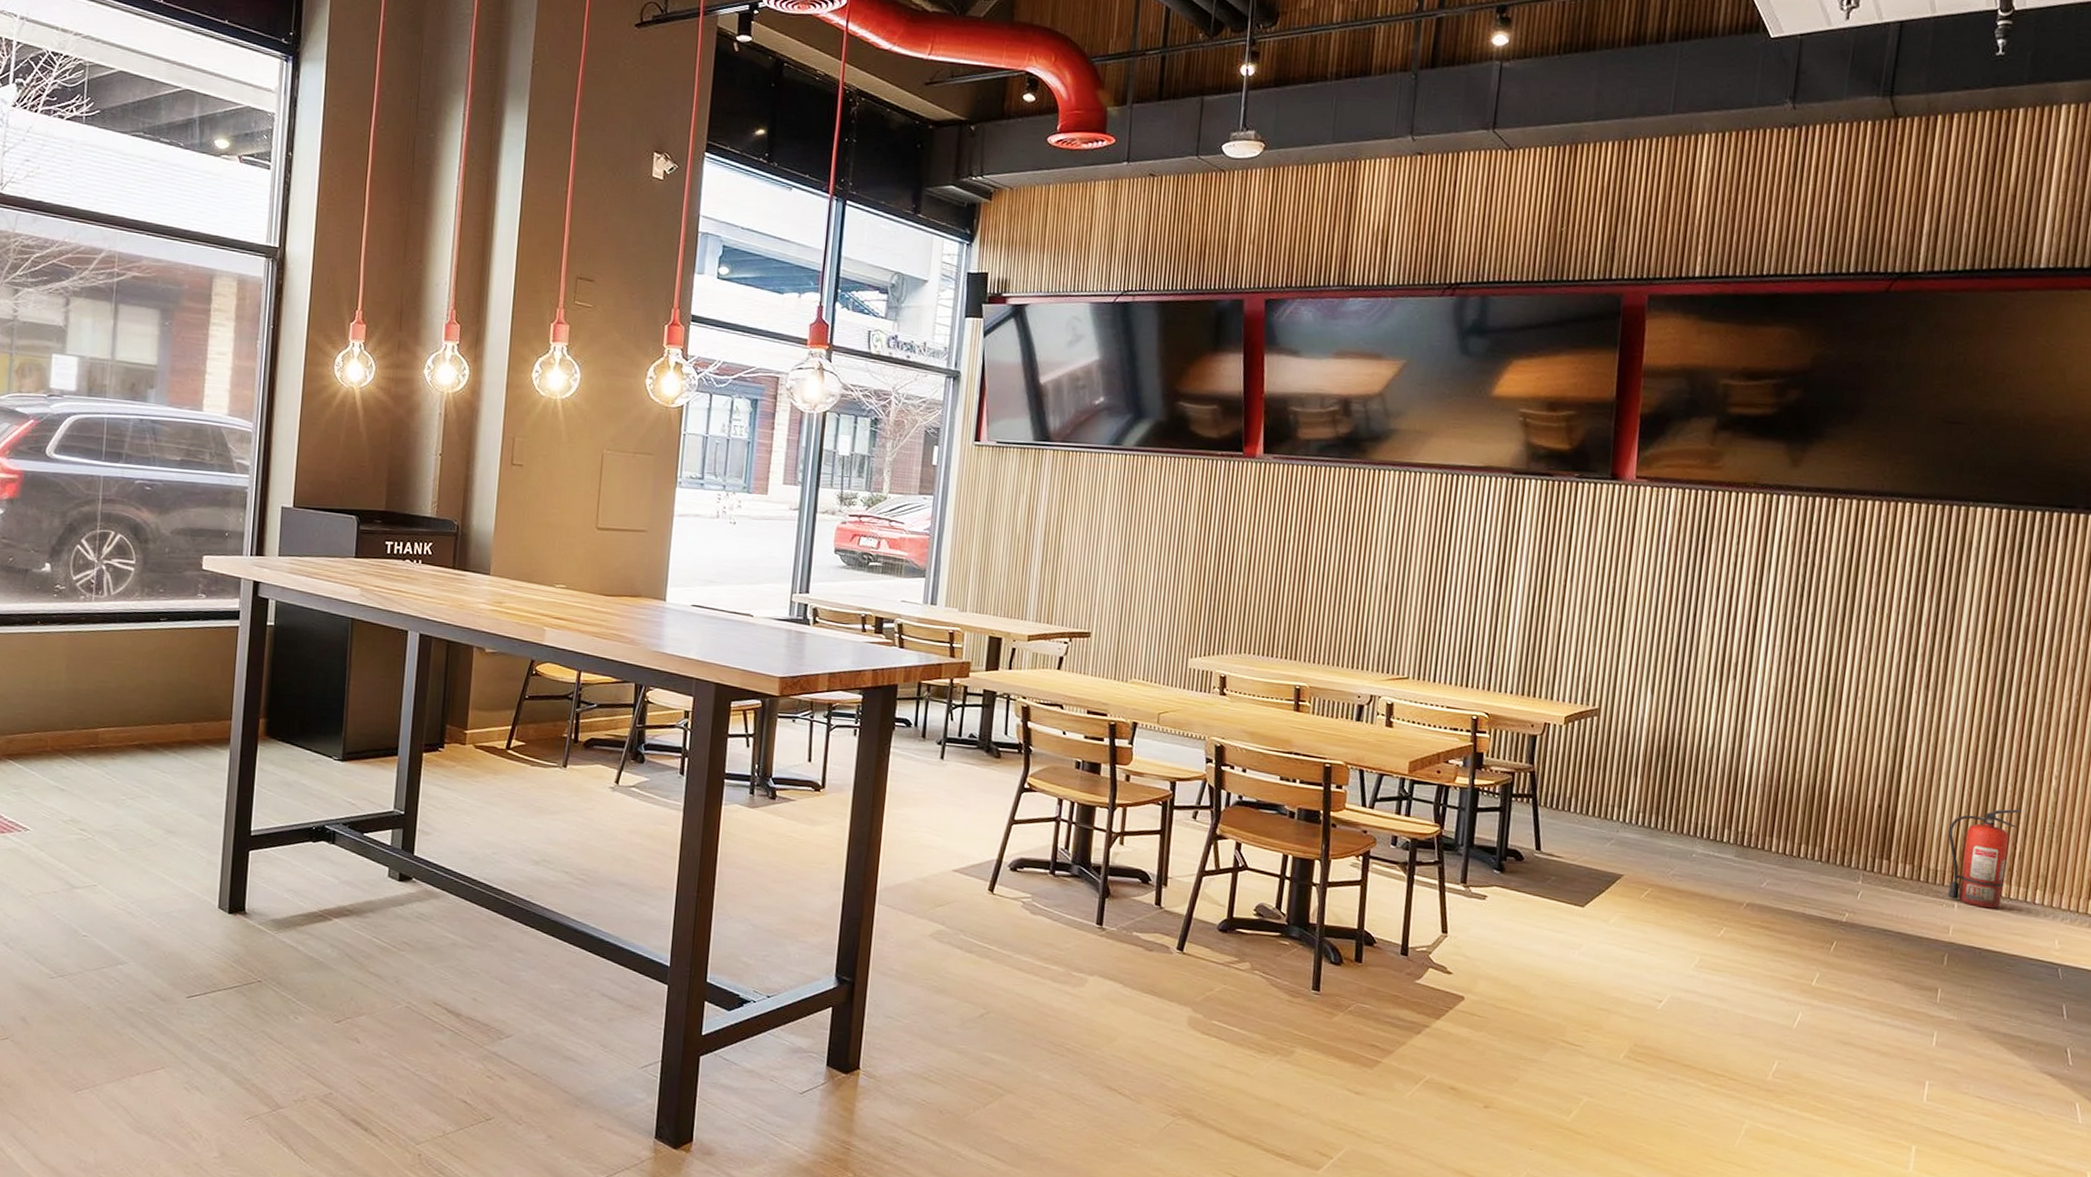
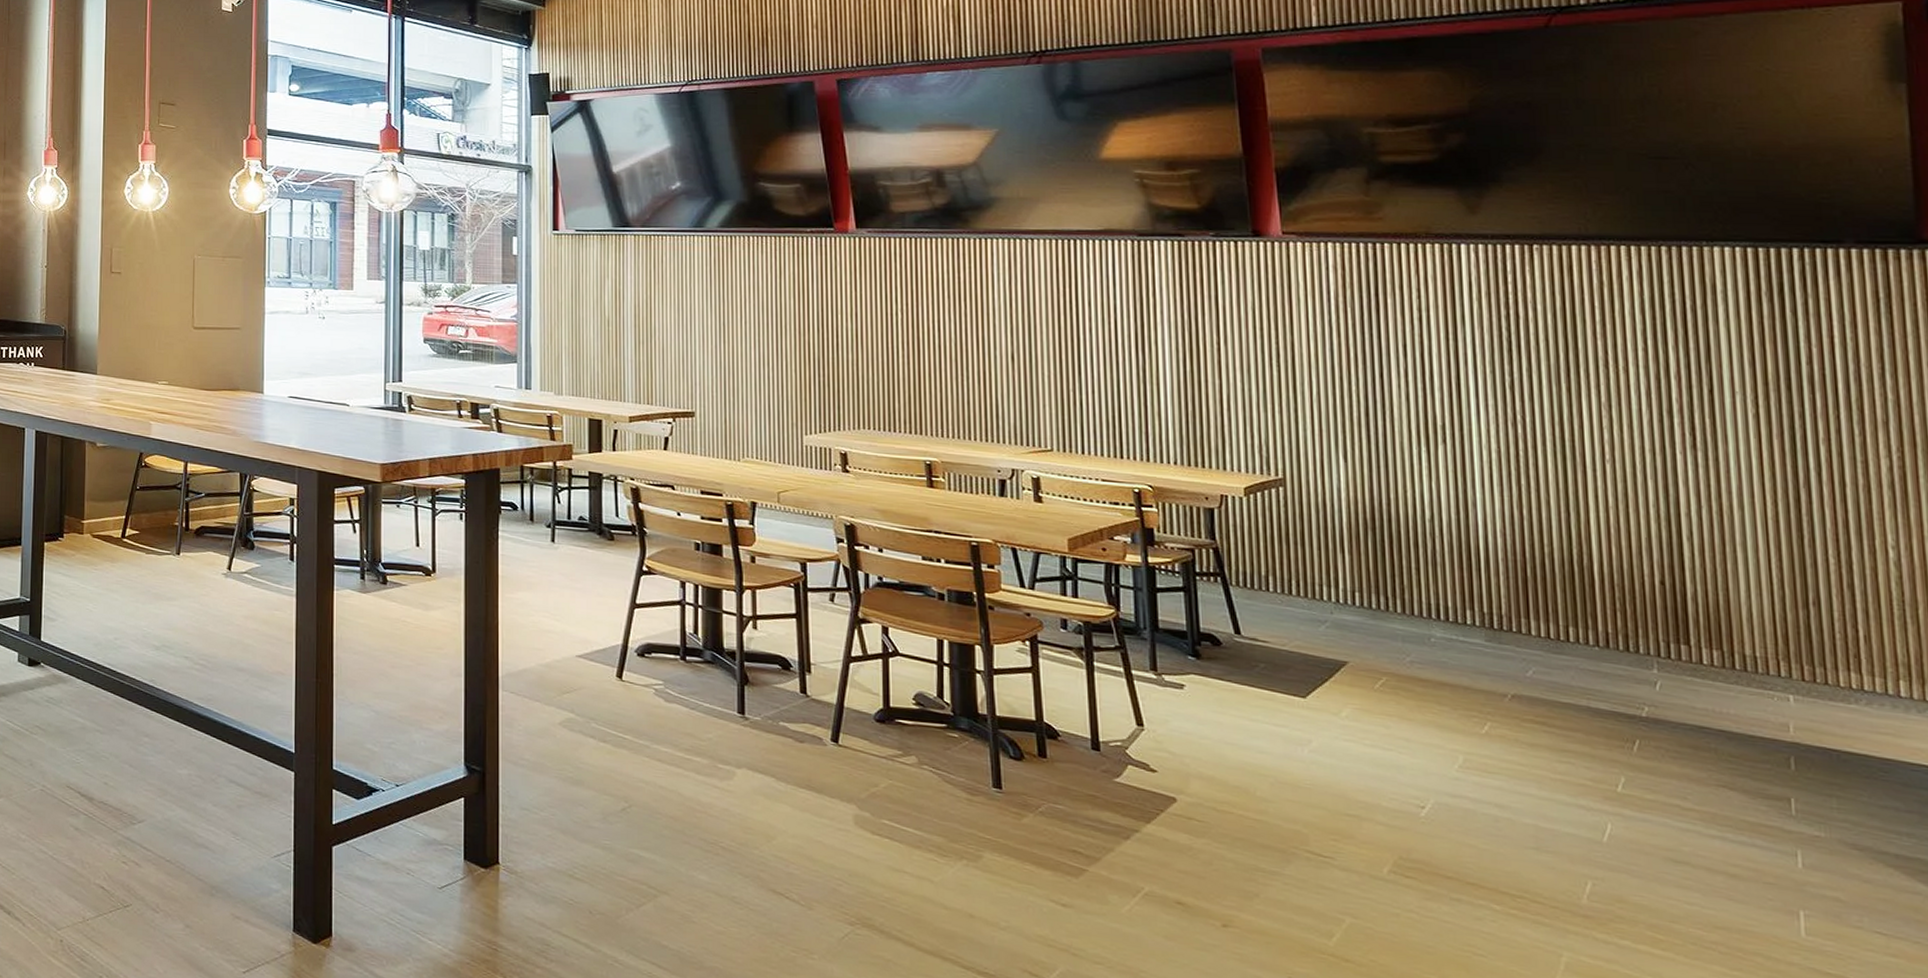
fire extinguisher: present [1948,809,2022,909] -> none [1761,584,1855,703]

